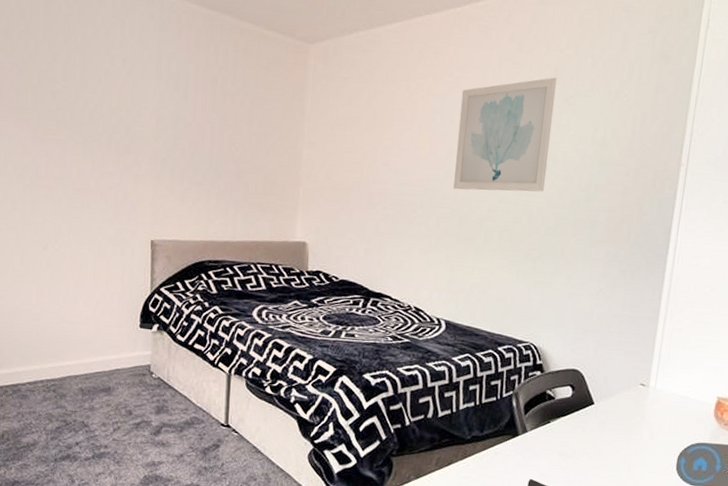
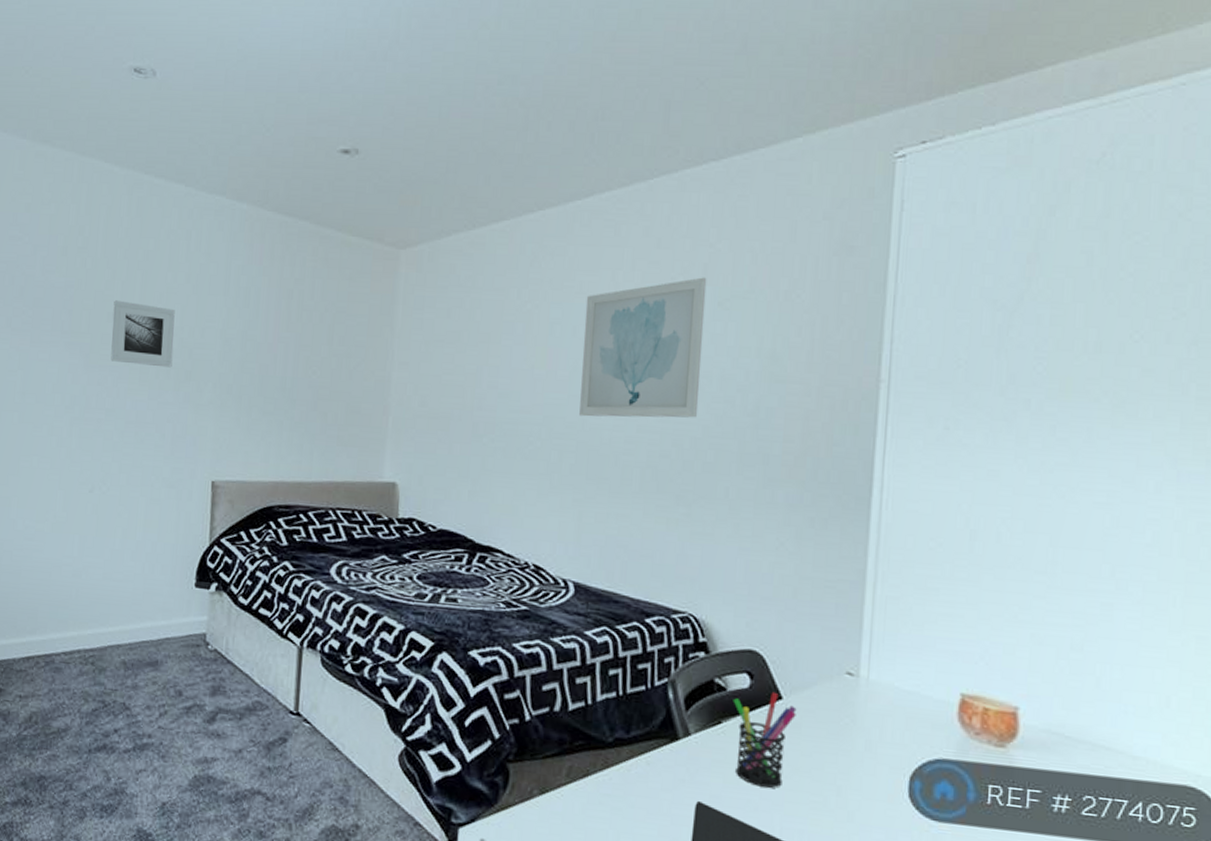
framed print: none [56,80,113,142] -> present [111,300,175,368]
pen holder: none [558,399,604,468] -> present [733,691,797,788]

